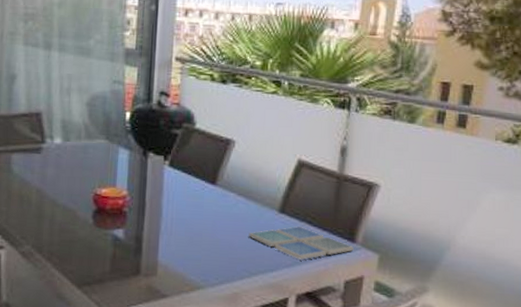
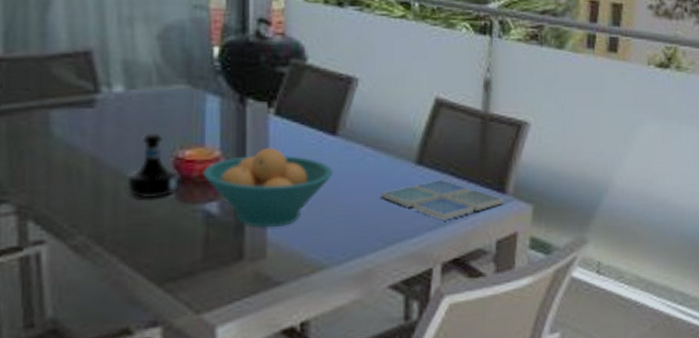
tequila bottle: none [59,175,97,223] -> present [125,133,179,199]
fruit bowl: none [114,191,211,252] -> present [203,147,333,227]

